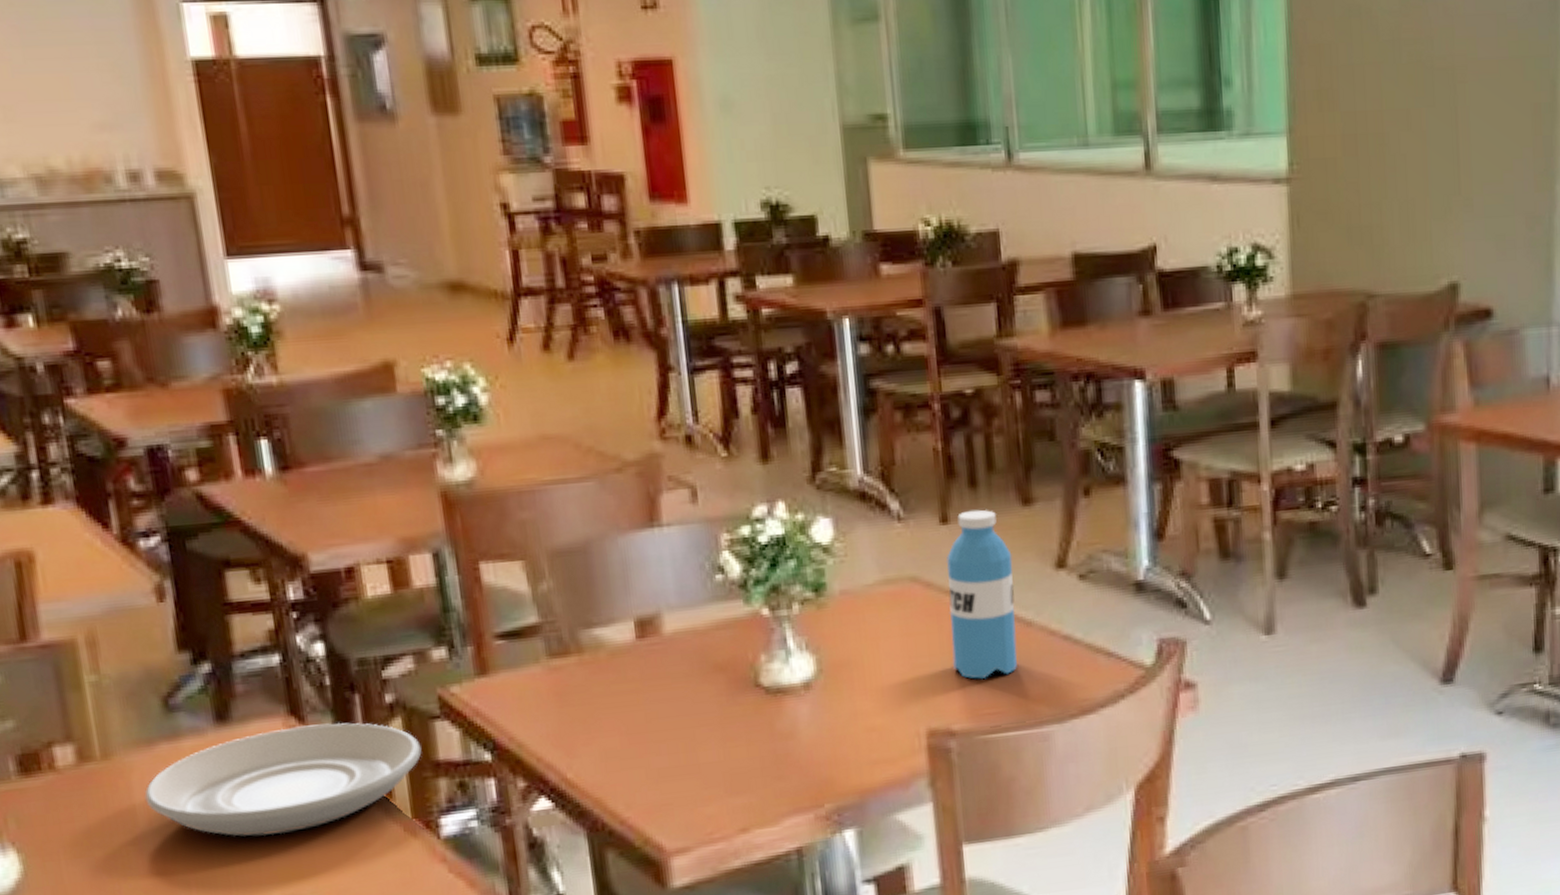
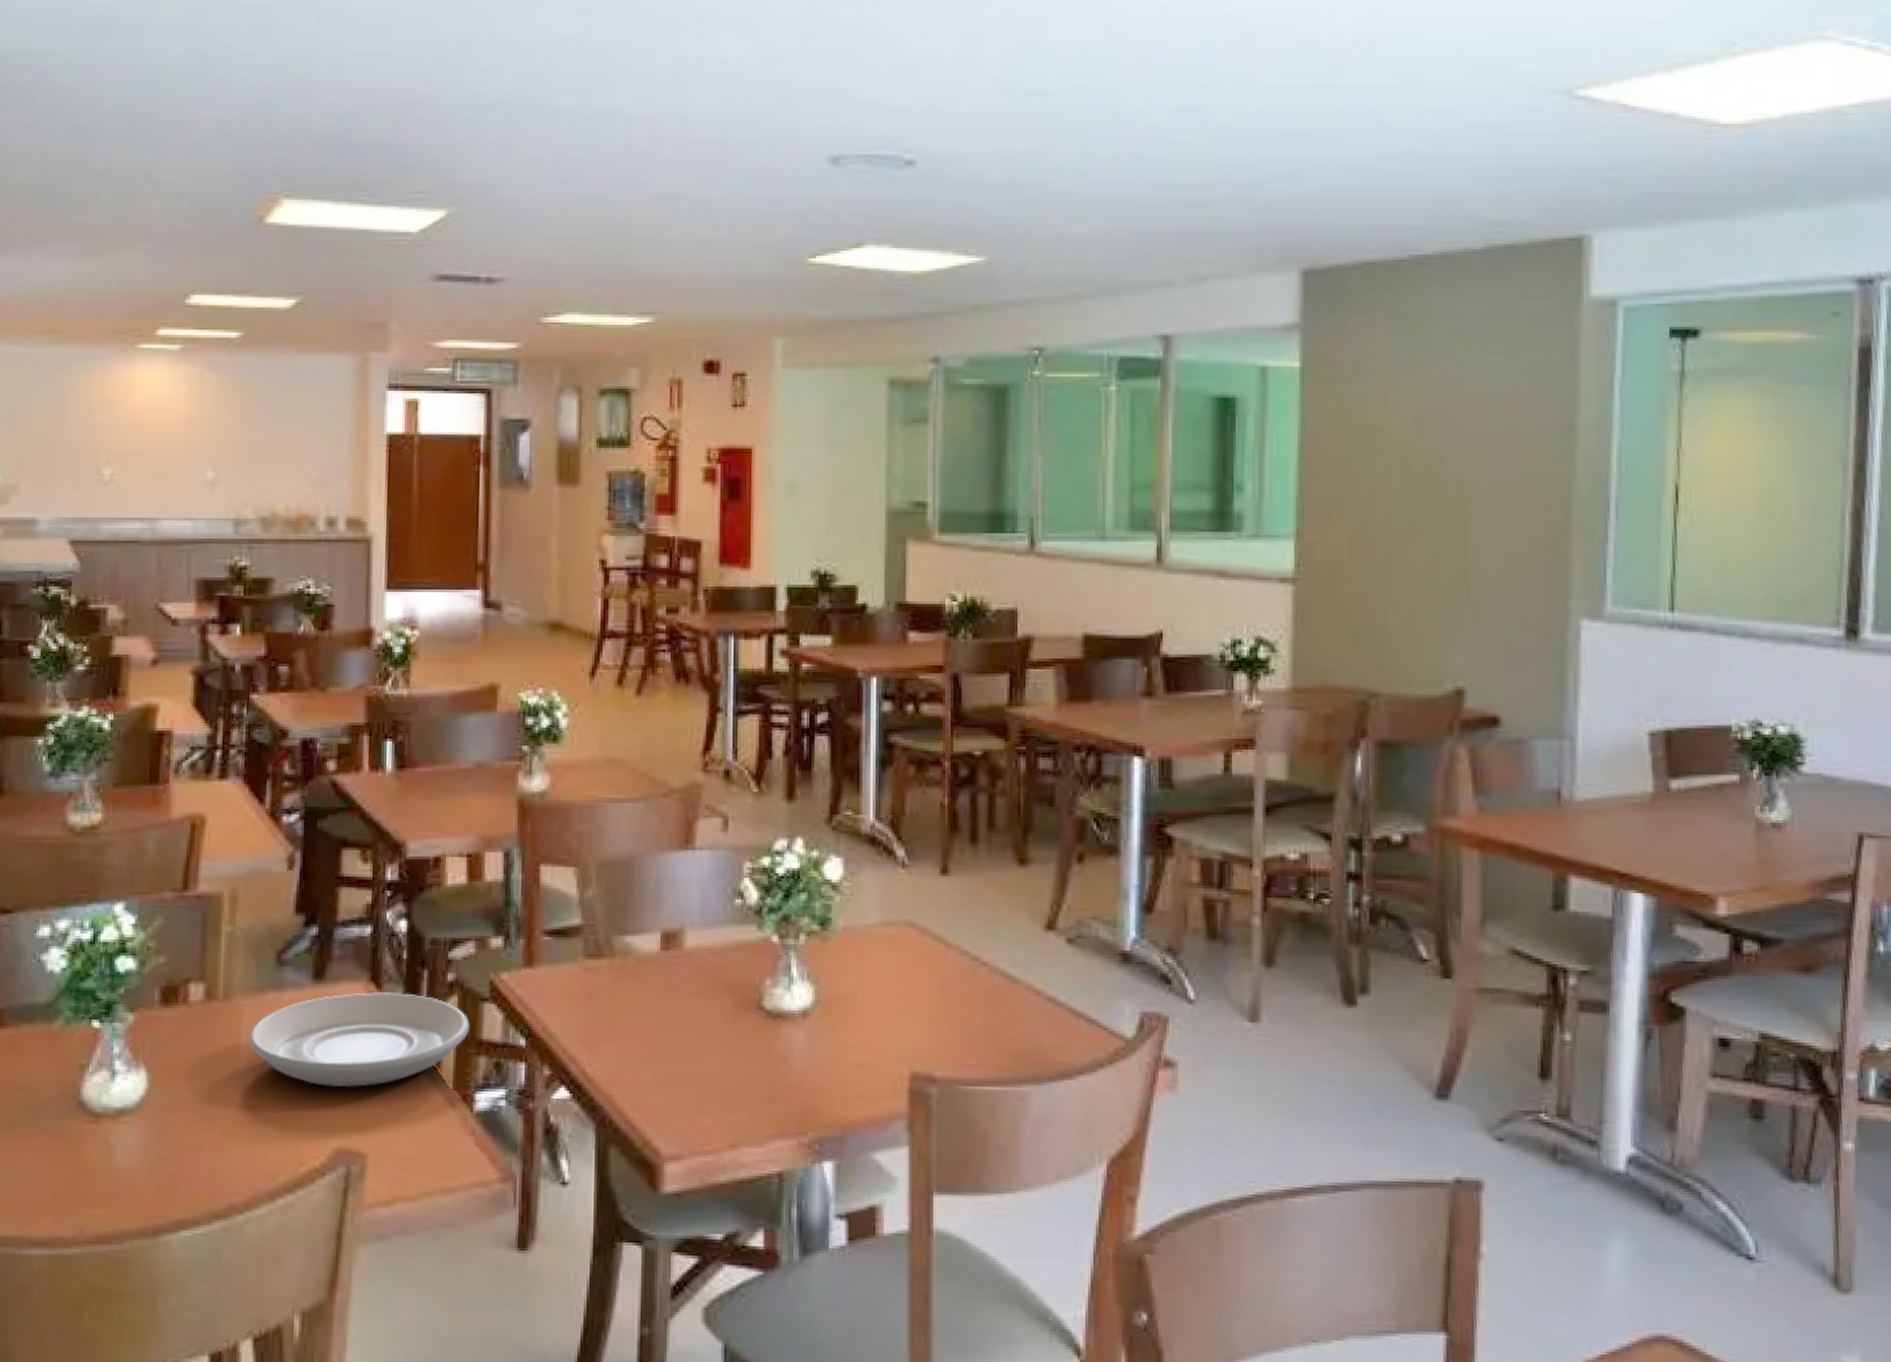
water bottle: present [946,509,1018,680] -> none [939,864,1005,1030]

